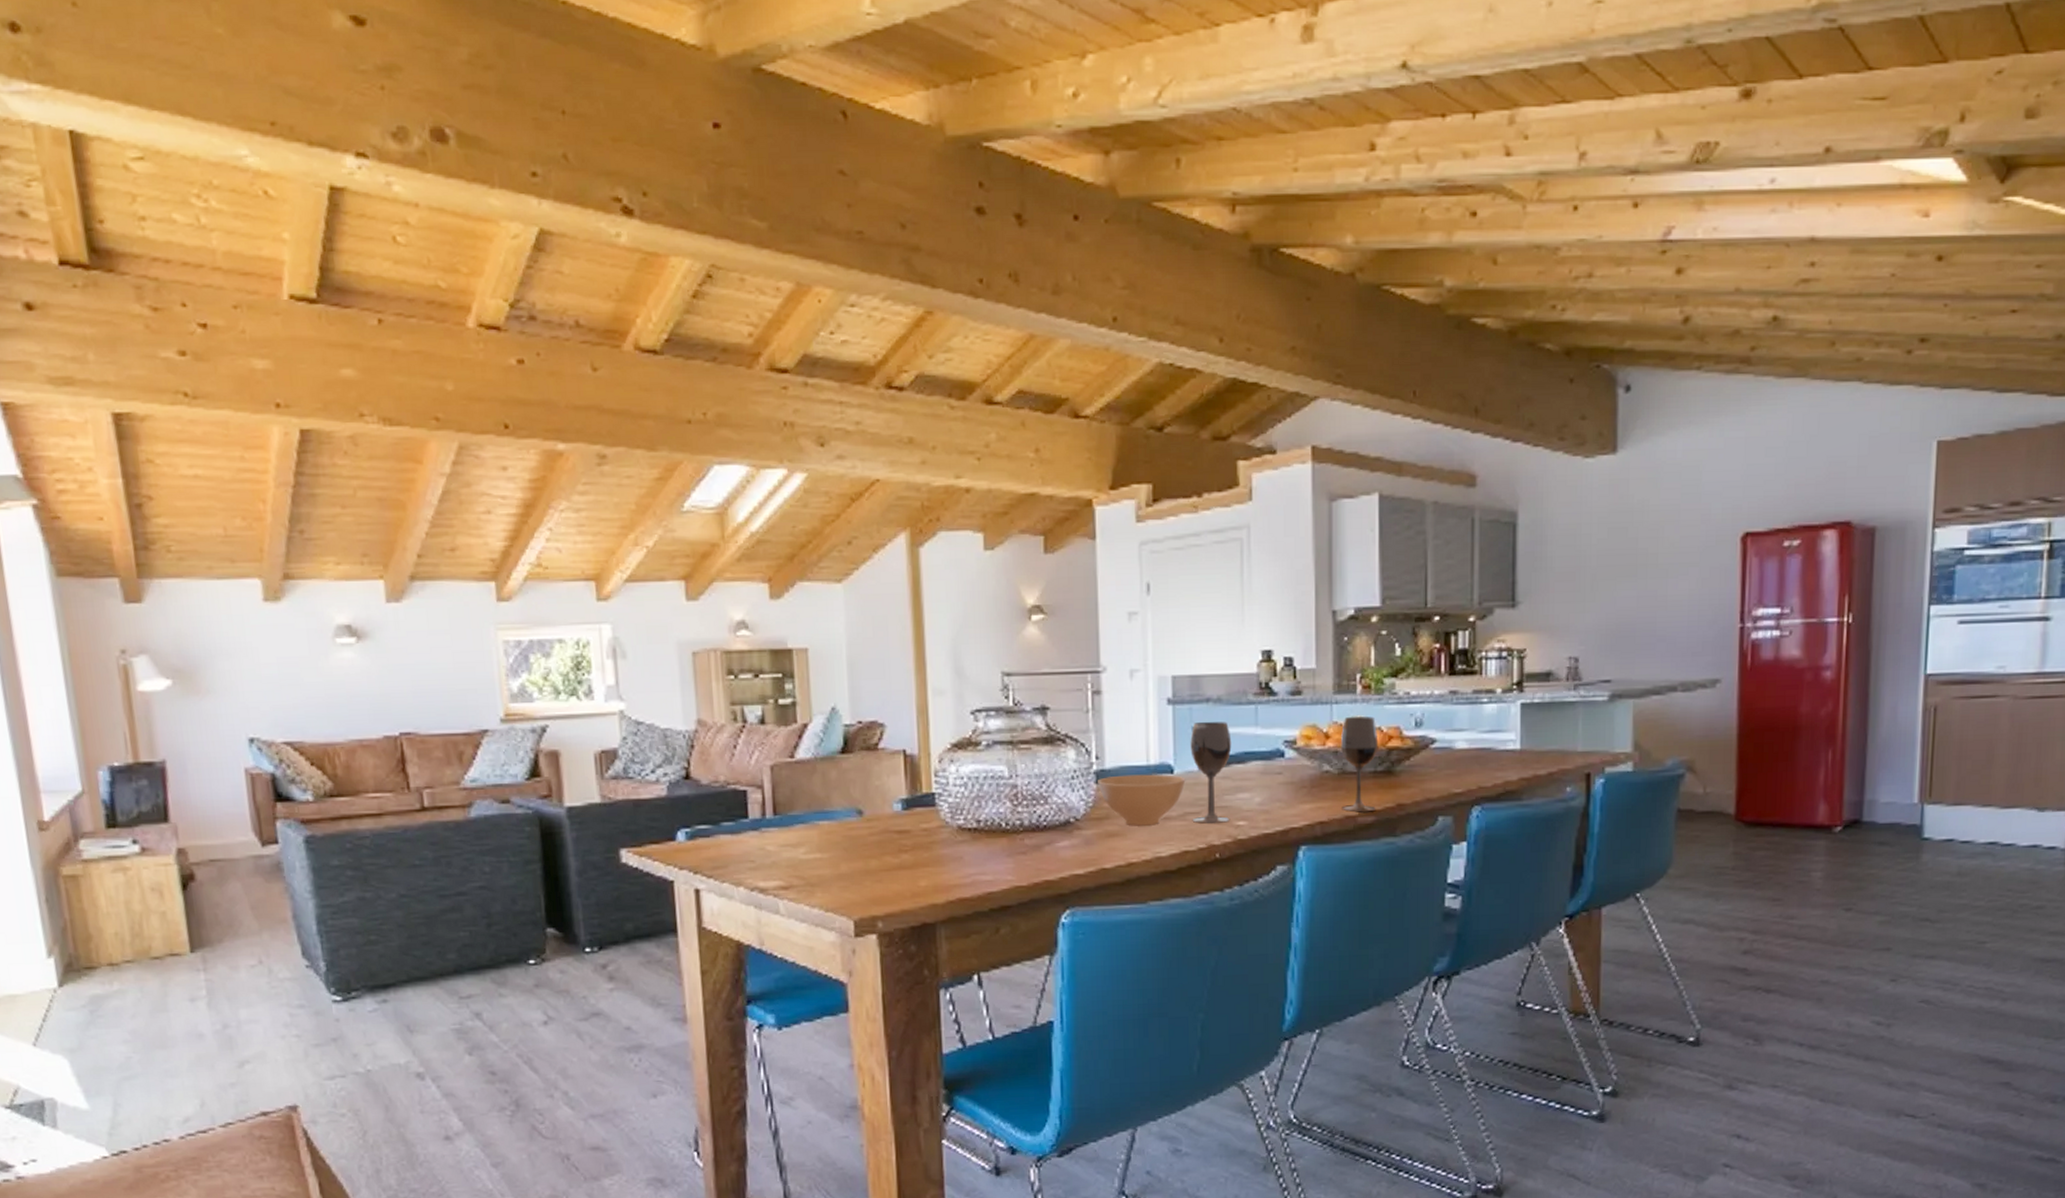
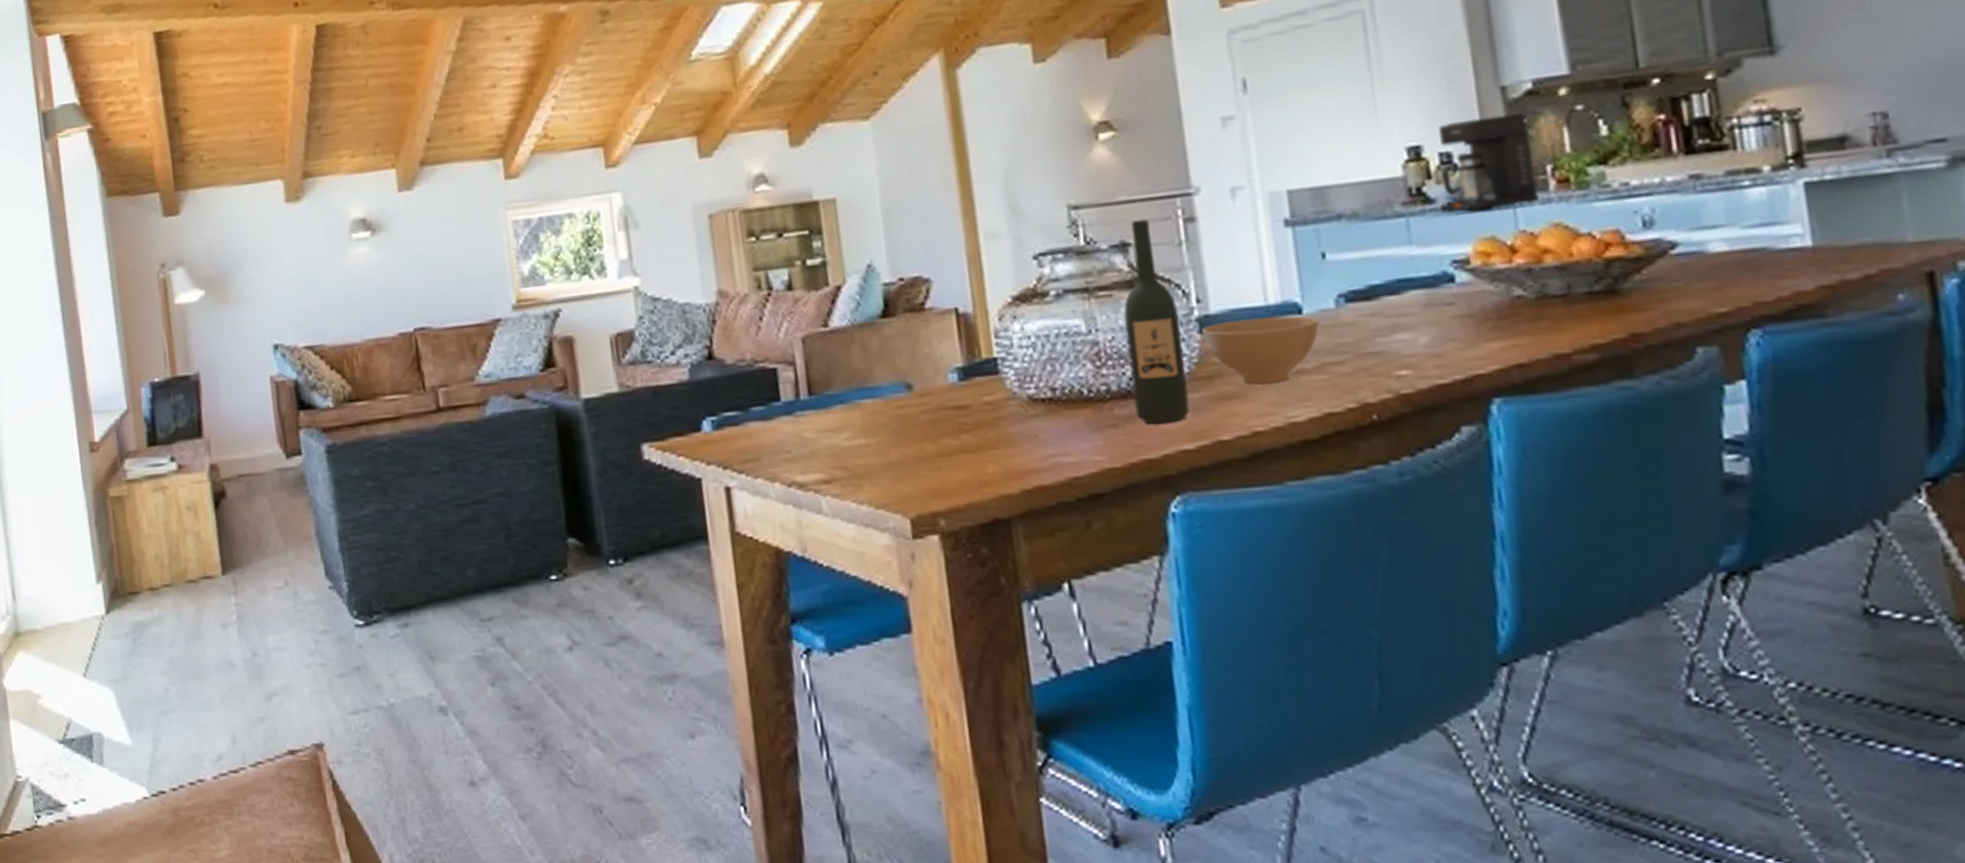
wine bottle: none [1039,689,1083,854] -> present [1124,219,1190,425]
wine glass: present [1190,721,1232,825] -> none [1320,242,1388,377]
coffee maker: none [1280,632,1349,705] -> present [1439,112,1539,213]
wine glass: present [1340,716,1379,813] -> none [1533,219,1599,349]

